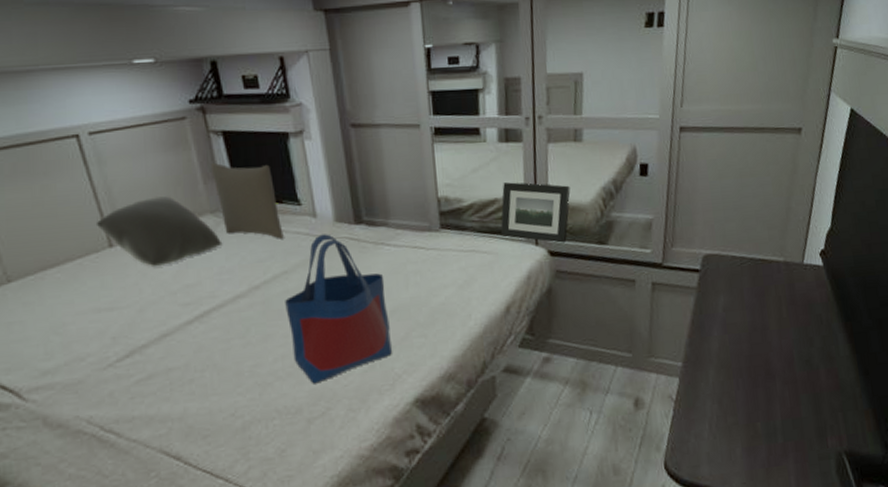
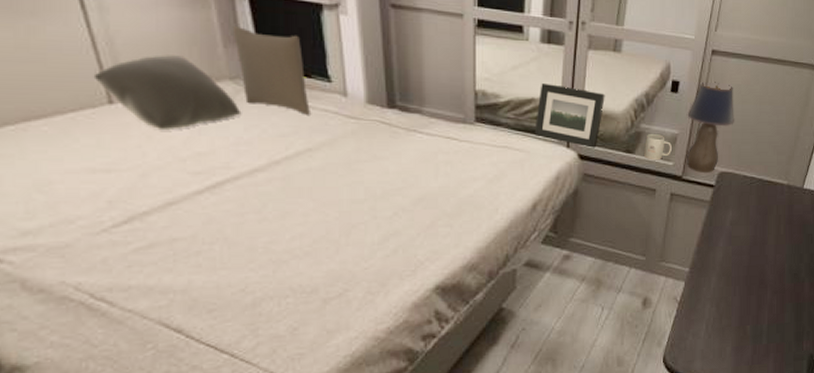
tote bag: present [285,234,392,384] -> none [307,115,416,265]
mug: none [617,220,649,250] -> present [643,133,673,161]
table lamp: none [661,160,714,258] -> present [687,82,734,174]

